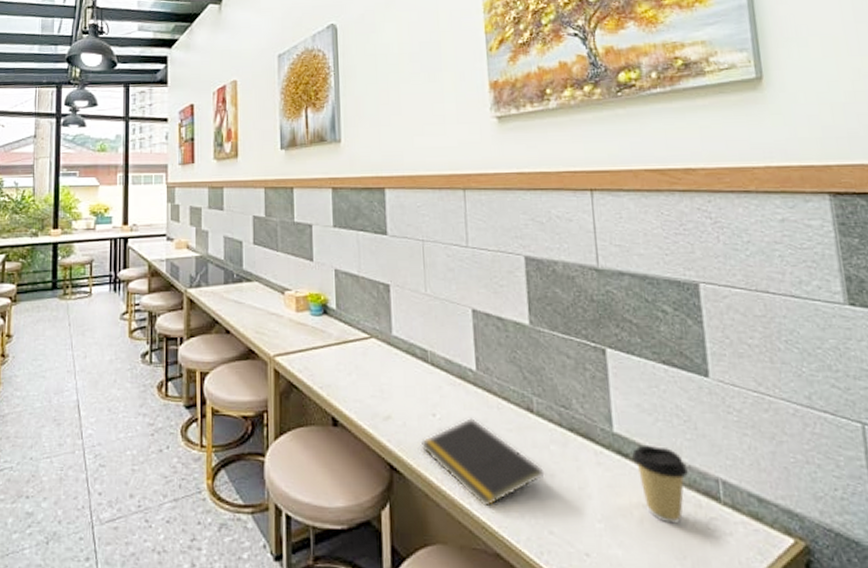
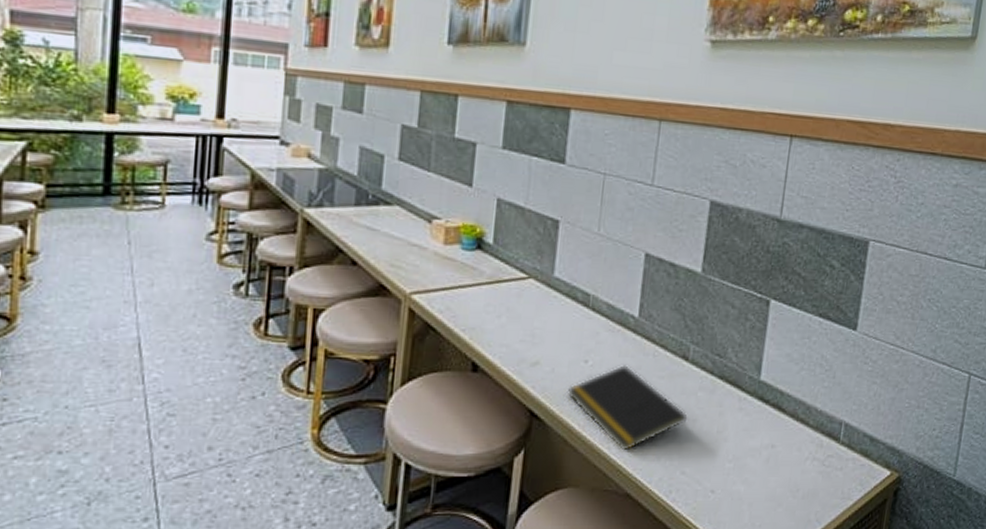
coffee cup: present [632,446,688,524] -> none [772,393,818,462]

